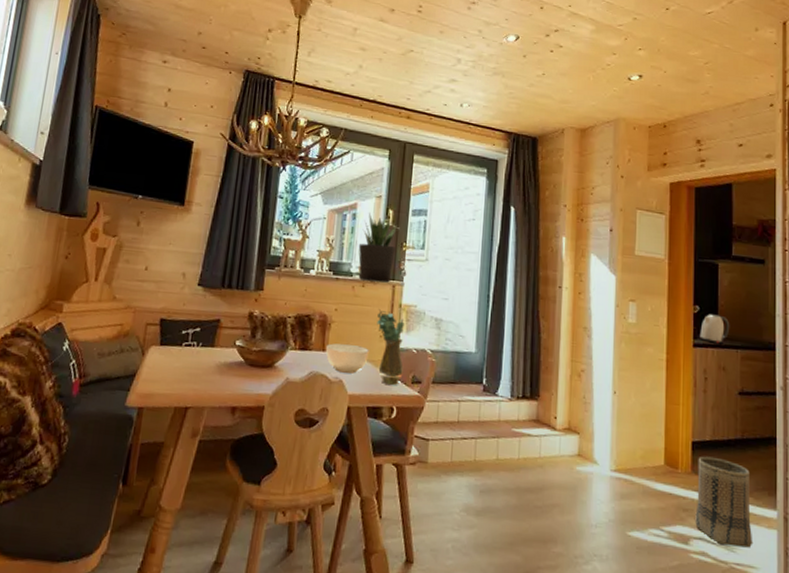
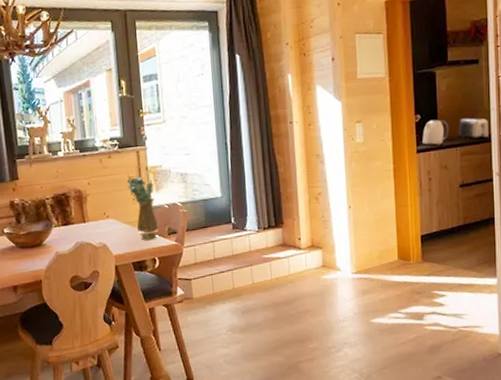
bowl: present [325,343,369,374] -> none [85,211,126,238]
planter: present [358,213,396,283] -> none [98,87,134,153]
basket: present [695,456,752,548] -> none [427,244,477,315]
toaster: none [738,319,773,346] -> present [457,117,488,140]

